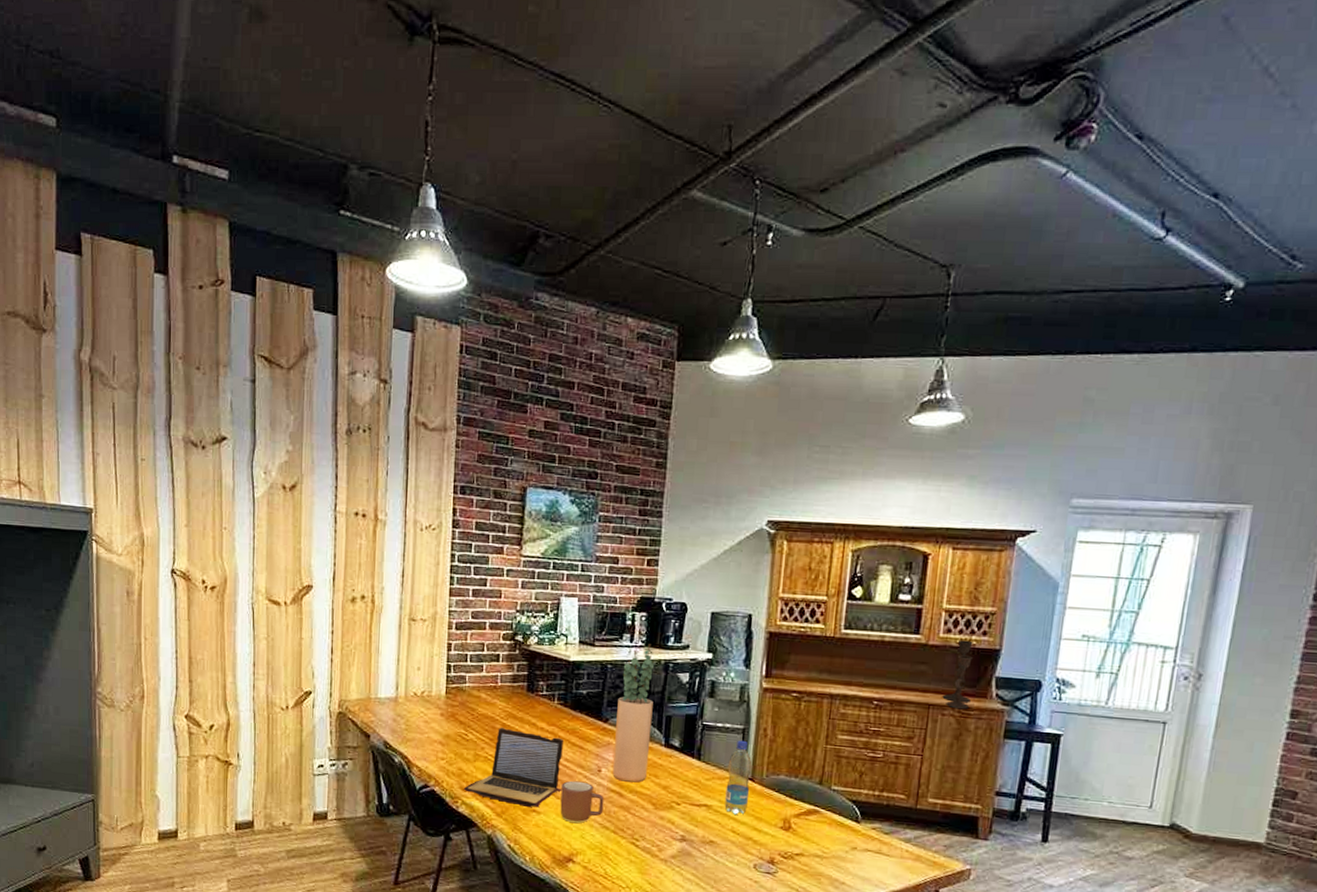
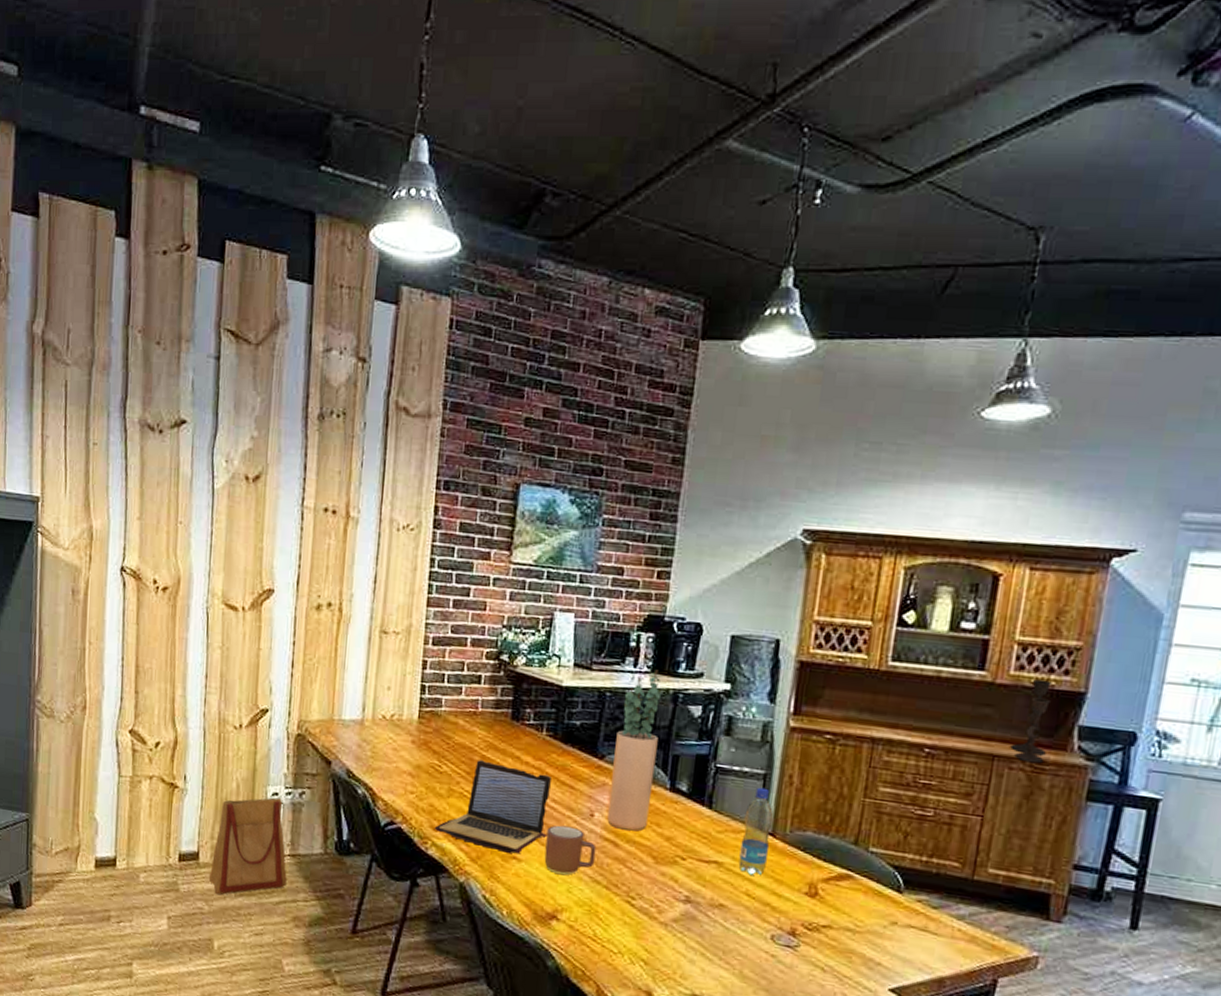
shopping bag: none [263,769,334,857] -> present [208,797,287,895]

